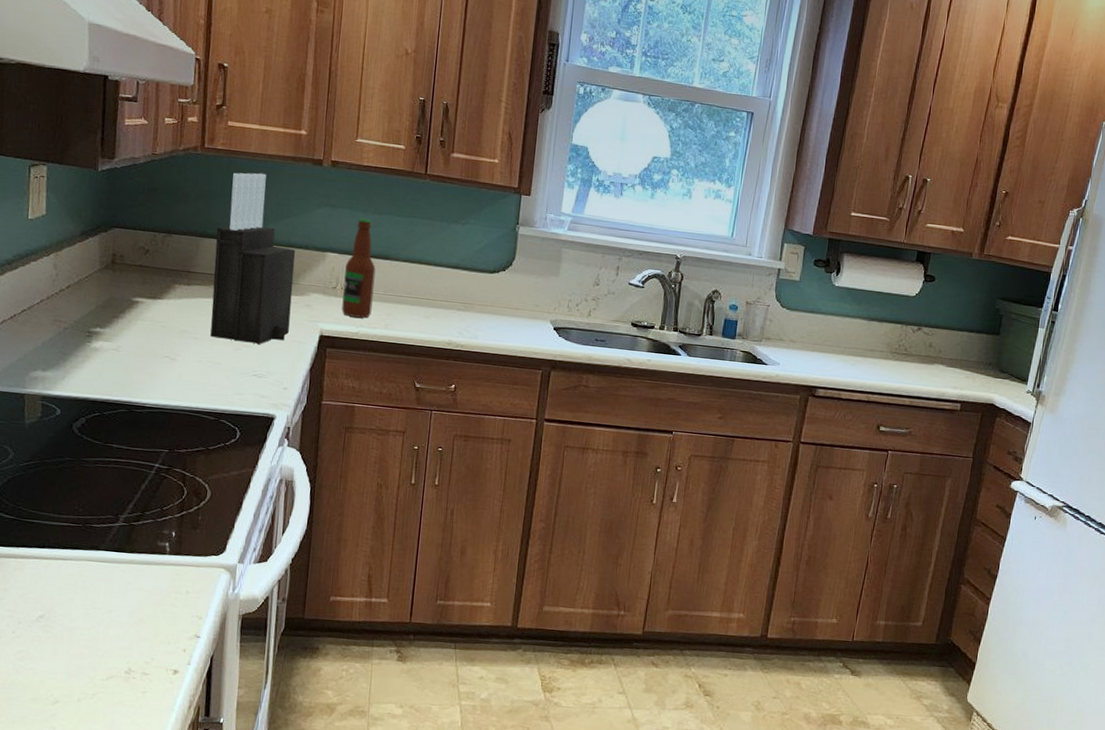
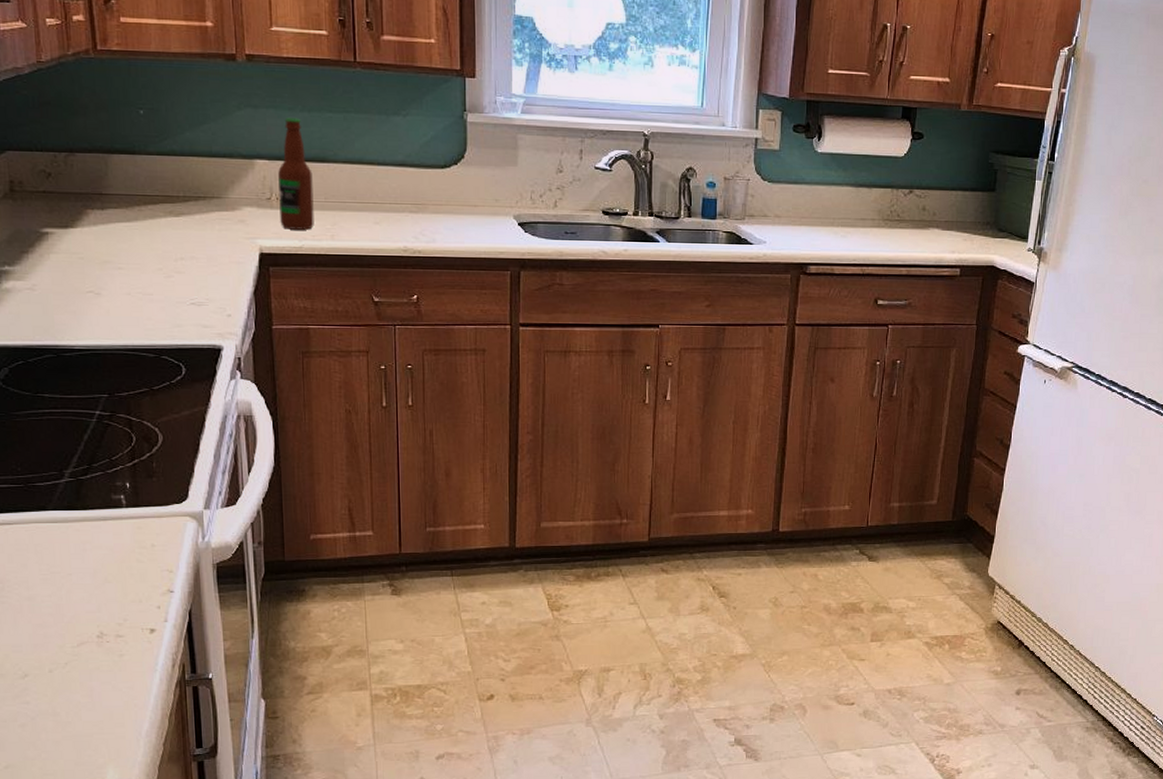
knife block: present [210,172,296,344] -> none [125,74,224,269]

